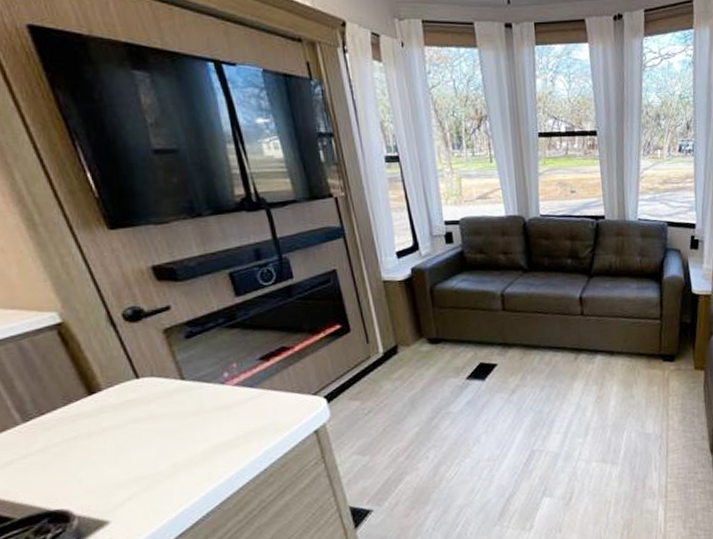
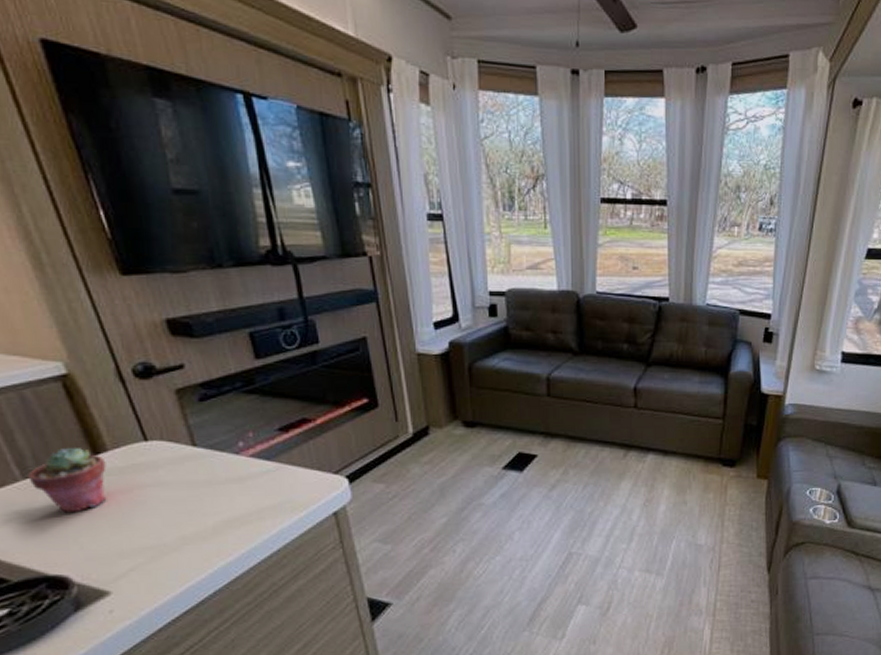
potted succulent: none [28,389,102,451] -> present [28,447,106,513]

